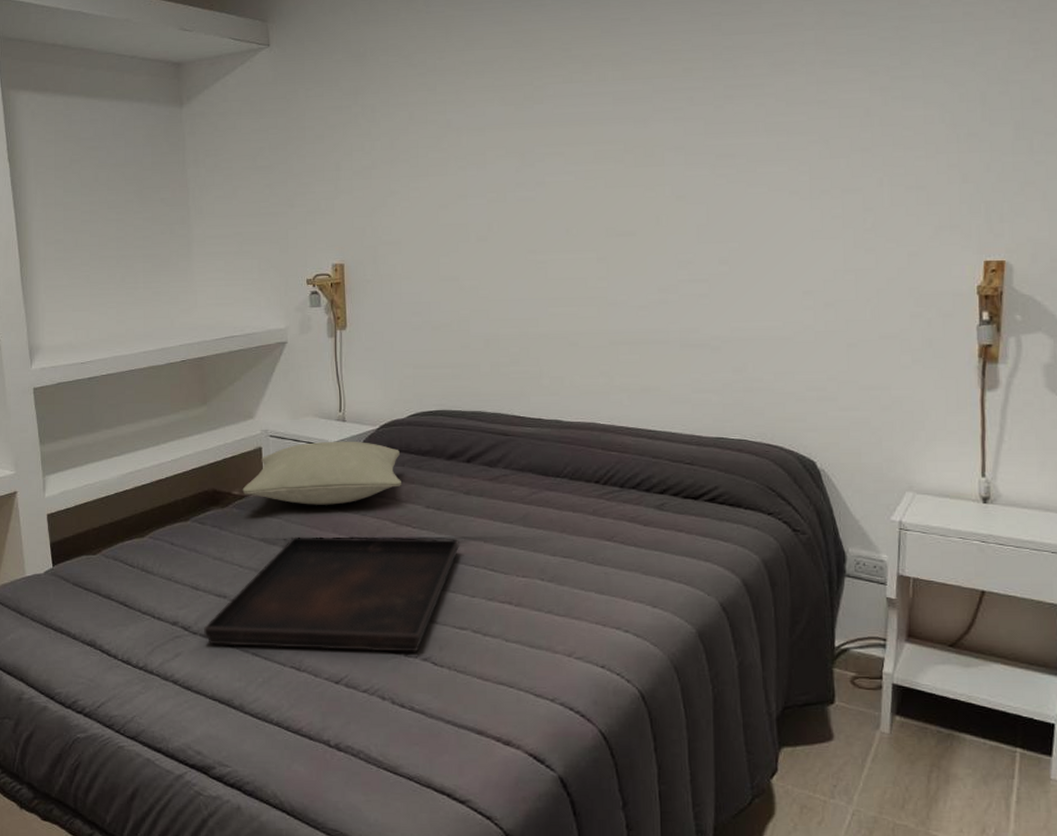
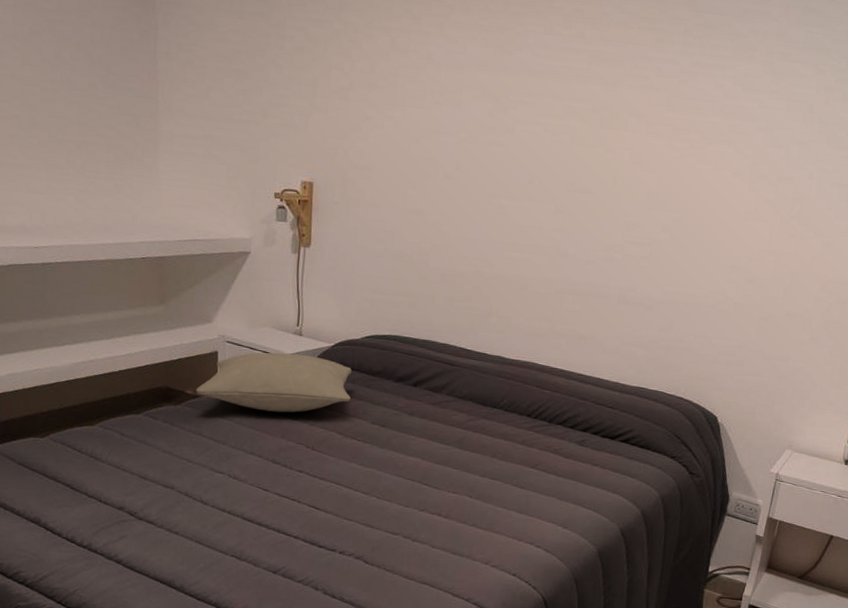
serving tray: present [204,536,461,652] -> none [150,438,400,551]

